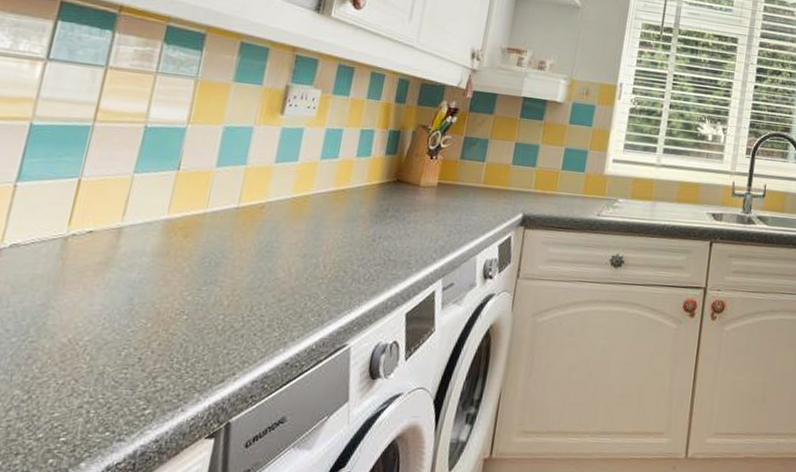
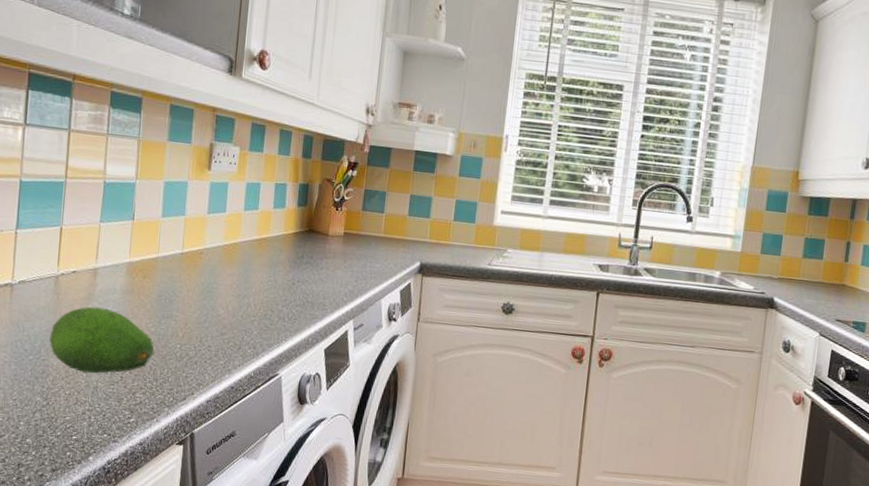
fruit: none [43,272,189,356] -> present [49,306,154,374]

